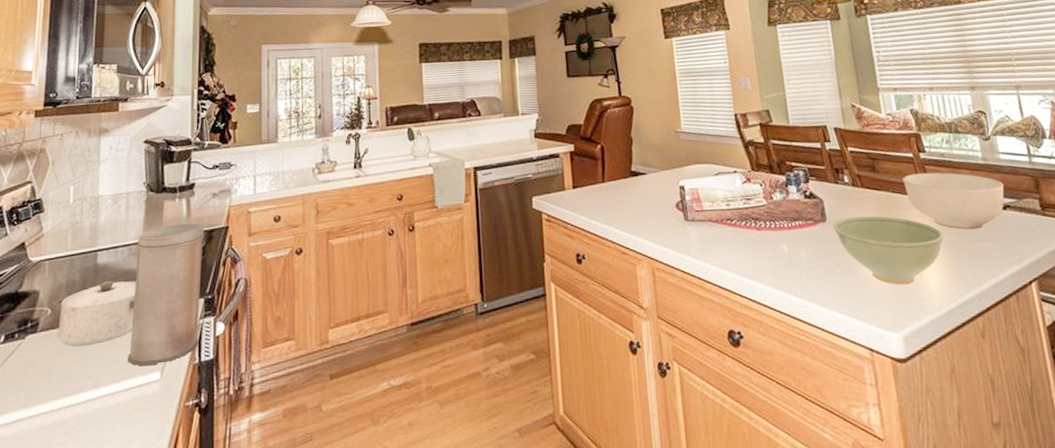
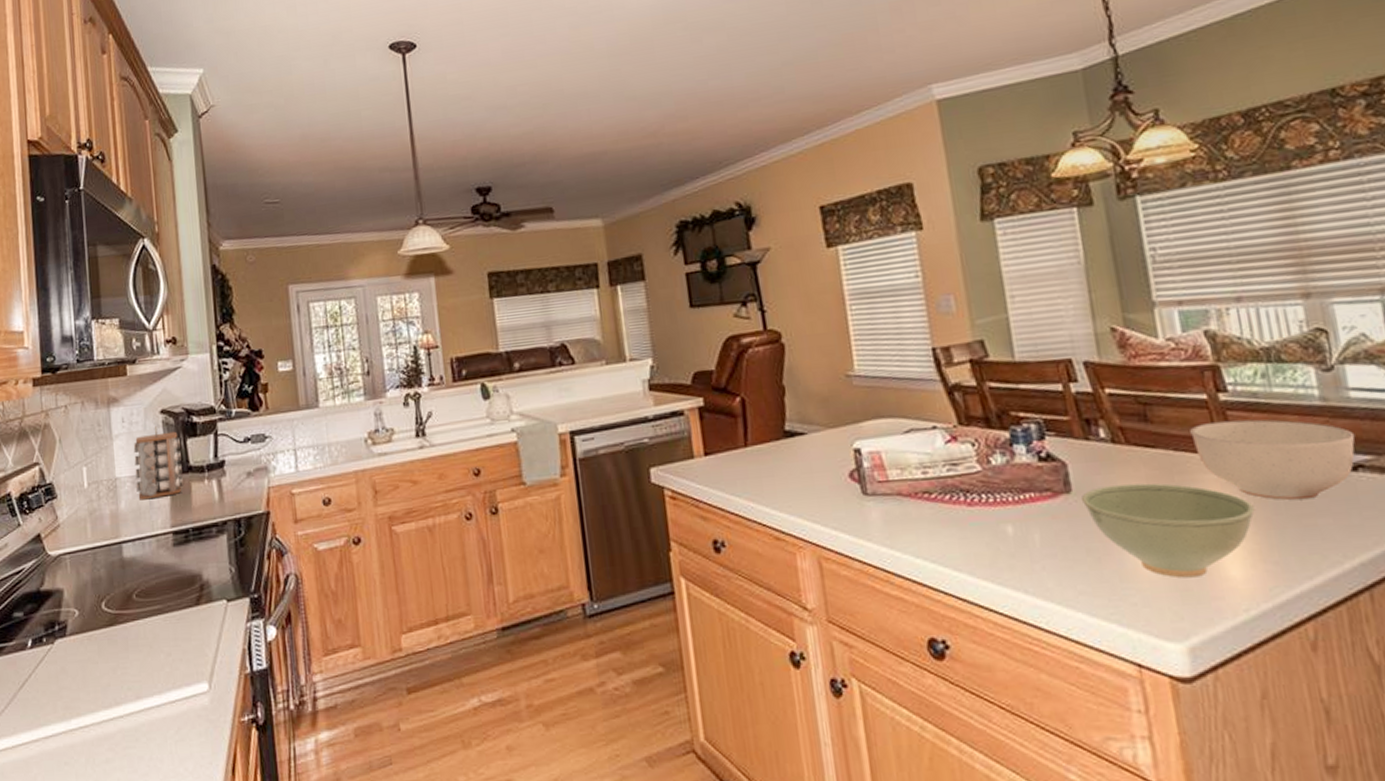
cooking pot: present [51,280,136,347] -> none [78,577,172,653]
spice rack: none [116,153,158,215] -> present [133,426,183,500]
canister: present [128,223,205,366] -> none [165,508,248,676]

